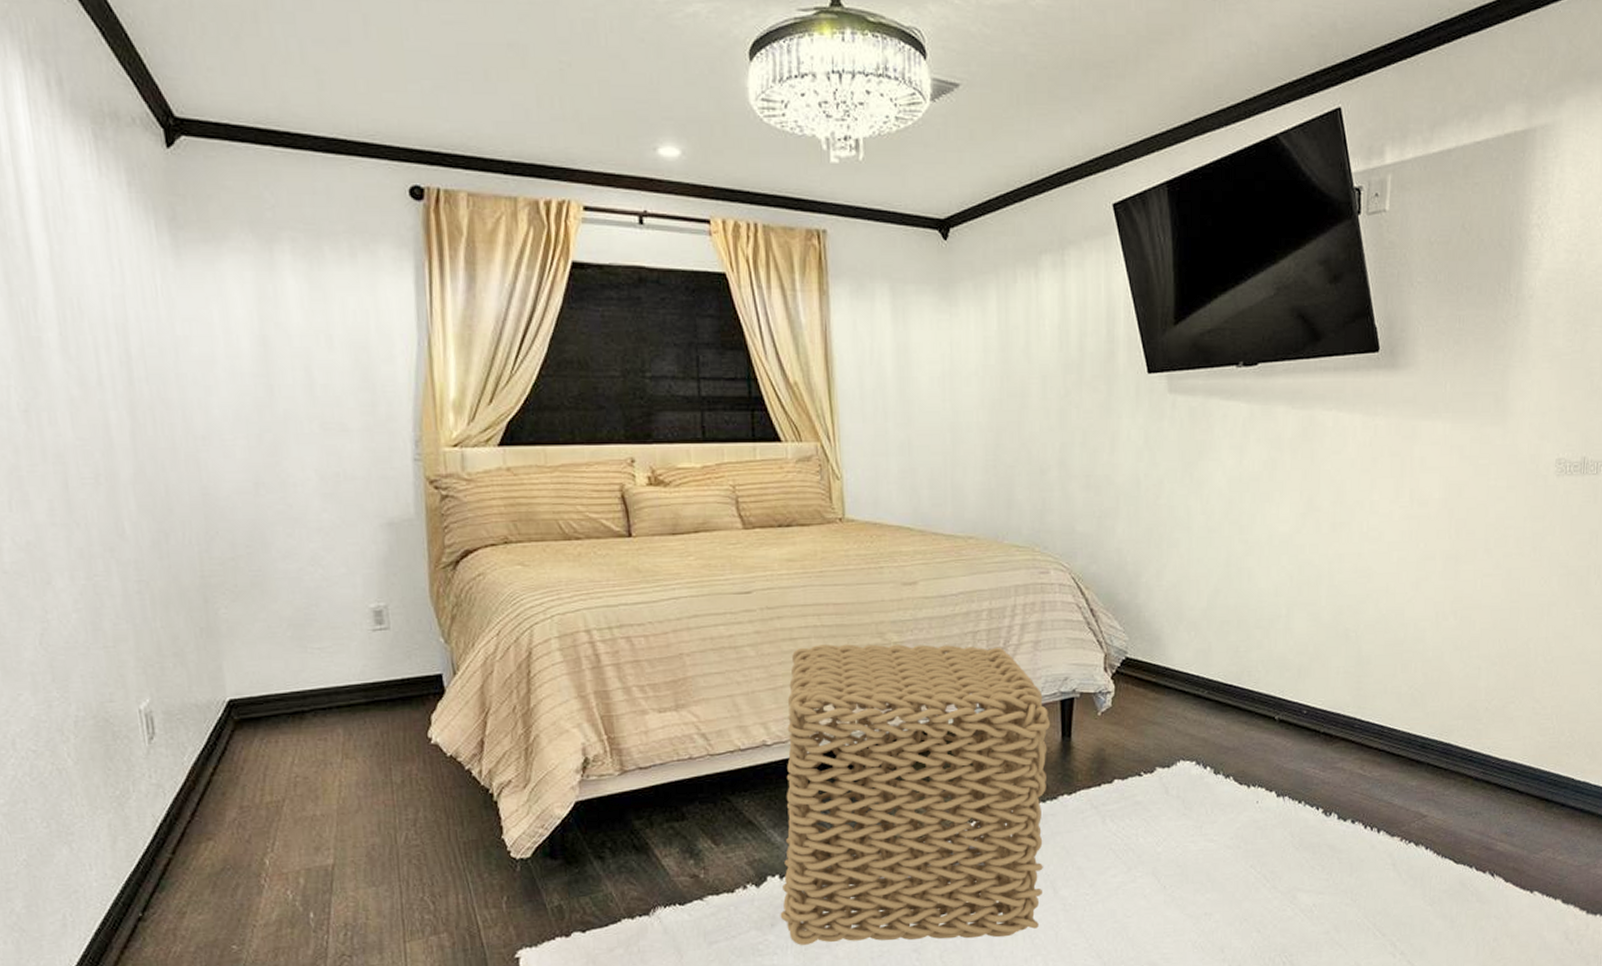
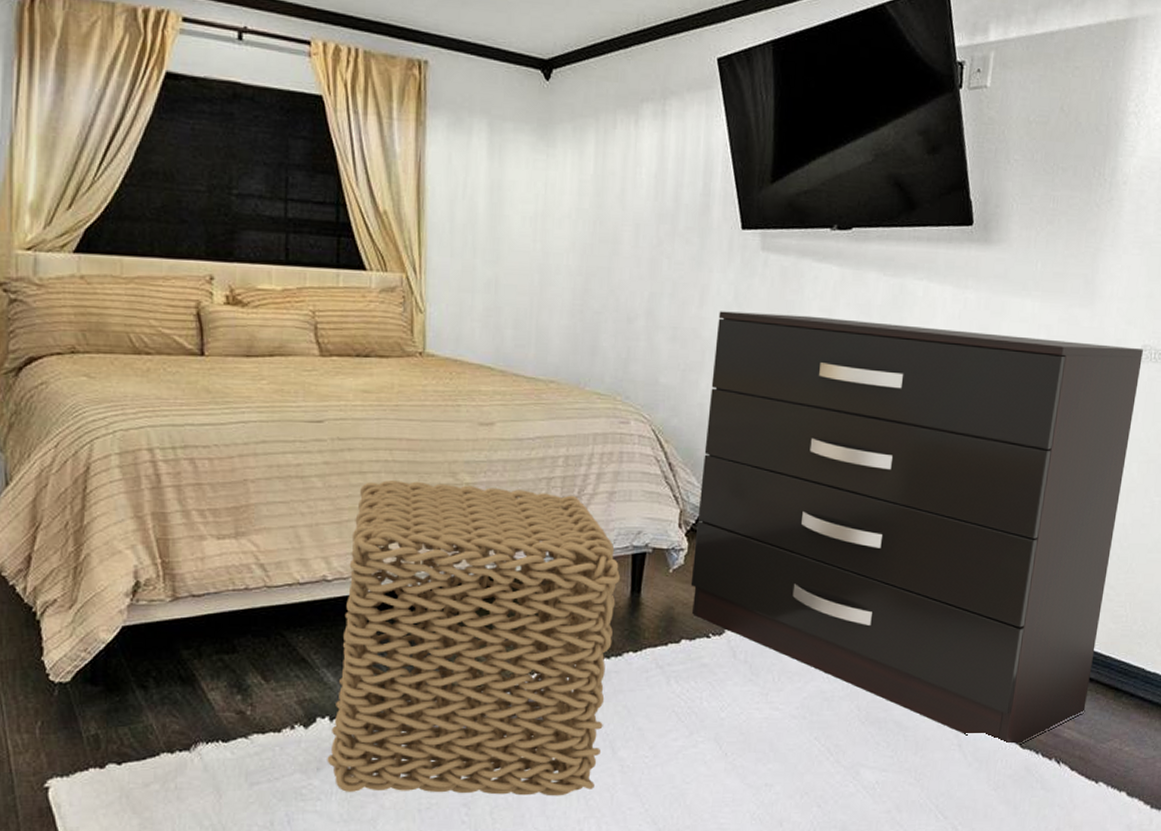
dresser: none [1119,454,1558,860] -> present [690,311,1143,745]

